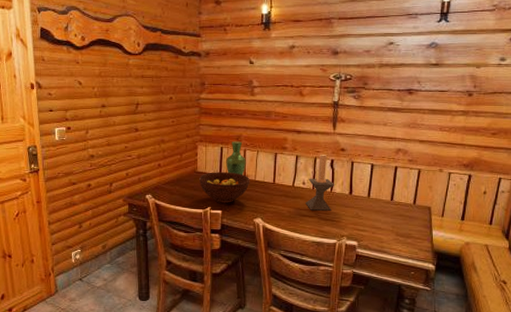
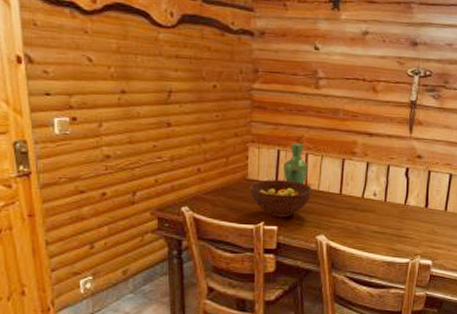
candle holder: present [306,154,335,211] -> none [376,161,410,226]

